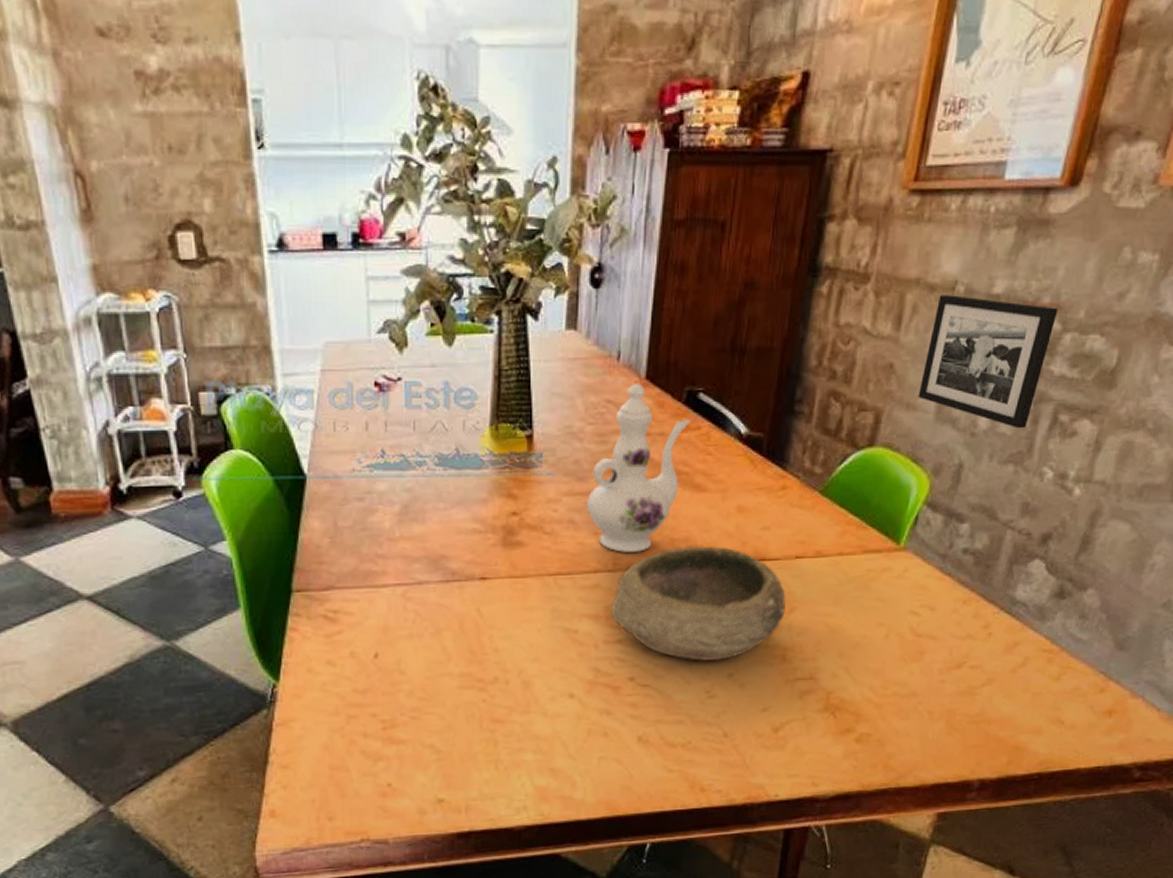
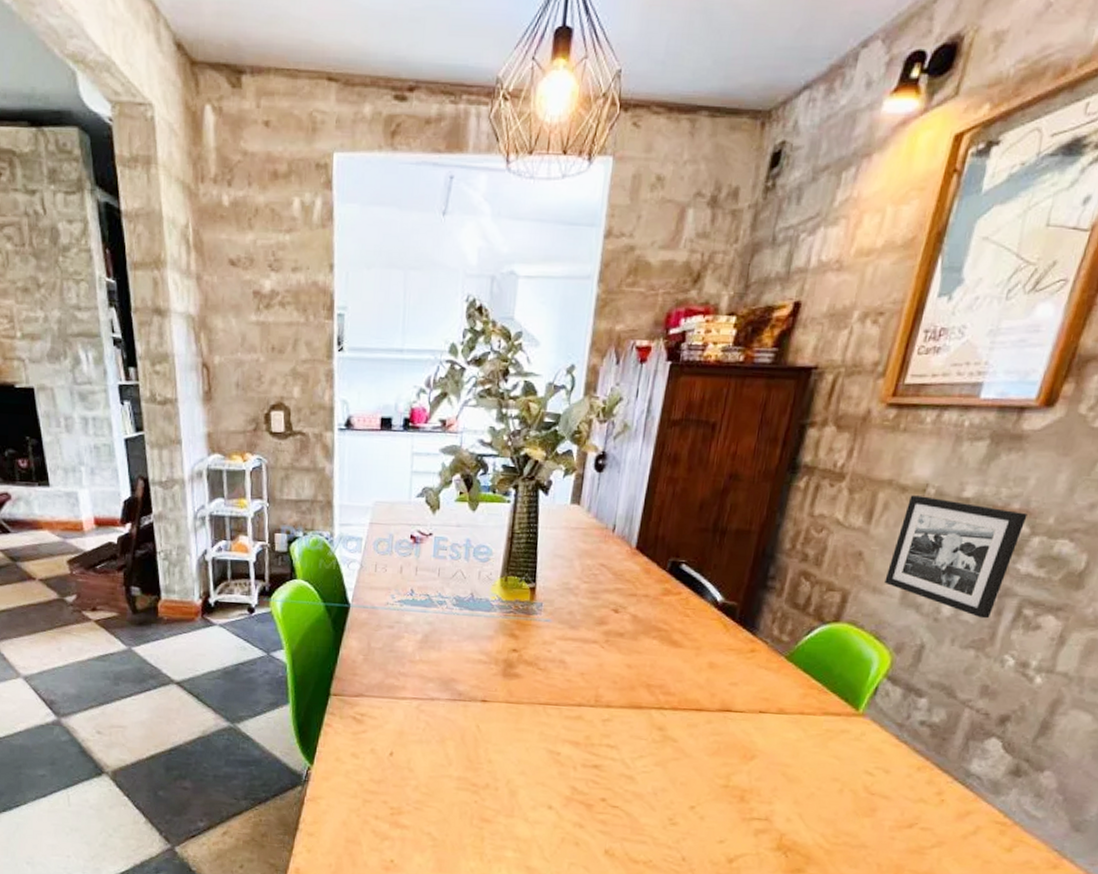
ewer: present [586,382,692,552] -> none [575,551,674,693]
bowl: present [611,546,786,662] -> none [590,692,748,794]

